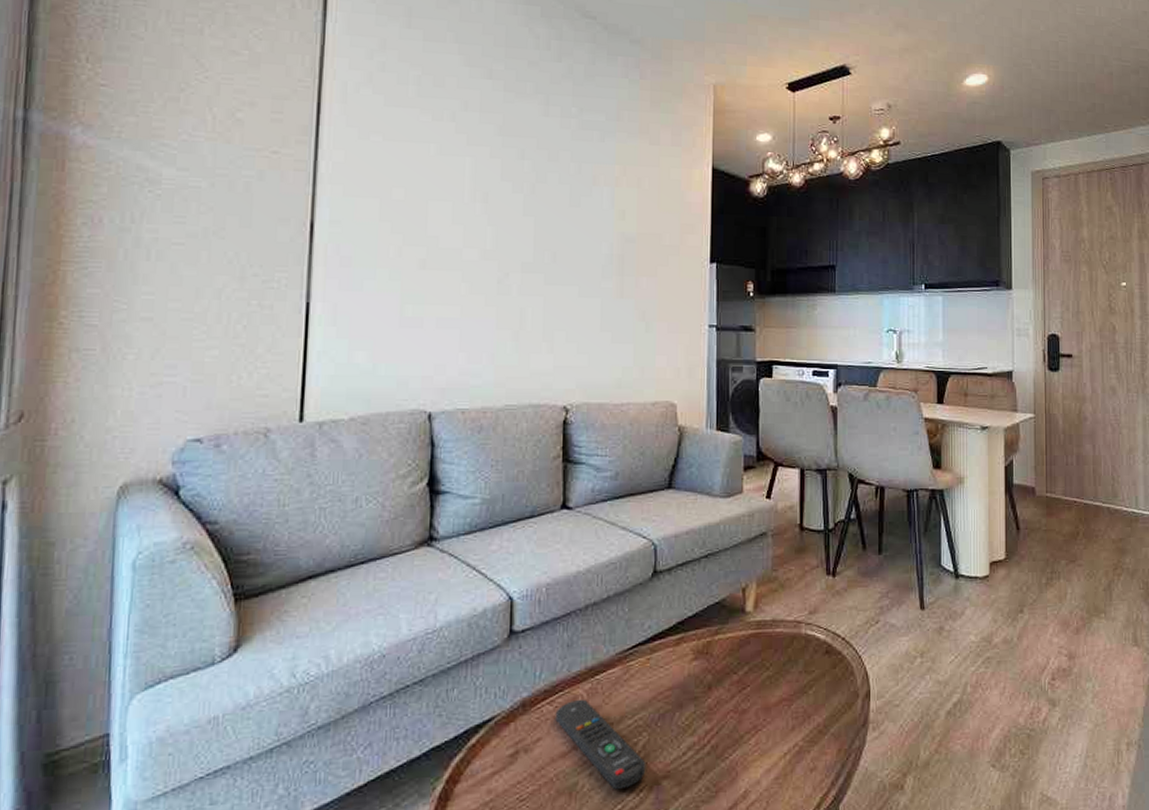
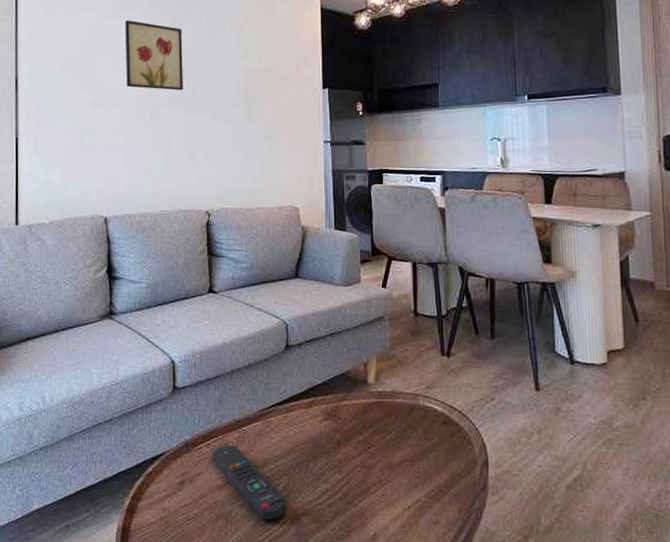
wall art: none [467,159,544,254] -> present [125,20,183,91]

